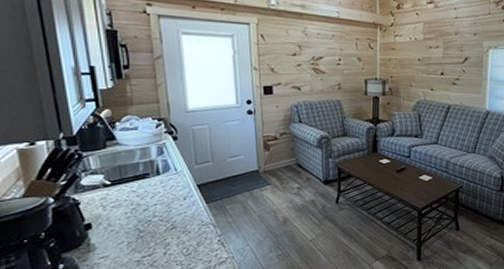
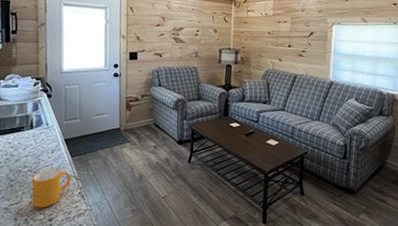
mug: none [165,216,208,259] -> present [31,168,71,208]

